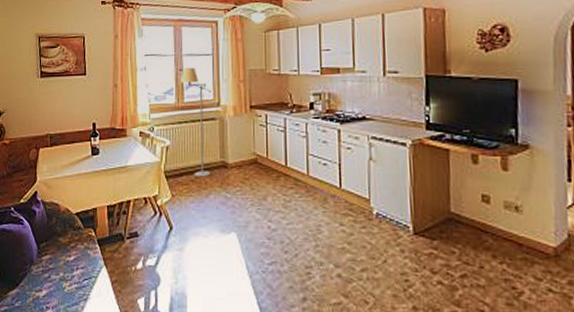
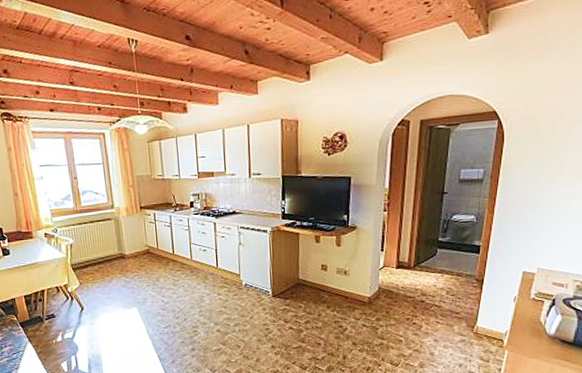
floor lamp: present [181,67,211,177] -> none [76,175,112,267]

